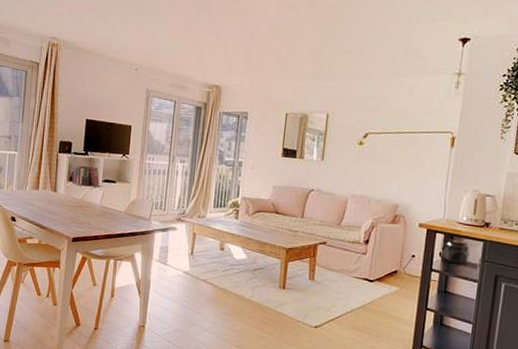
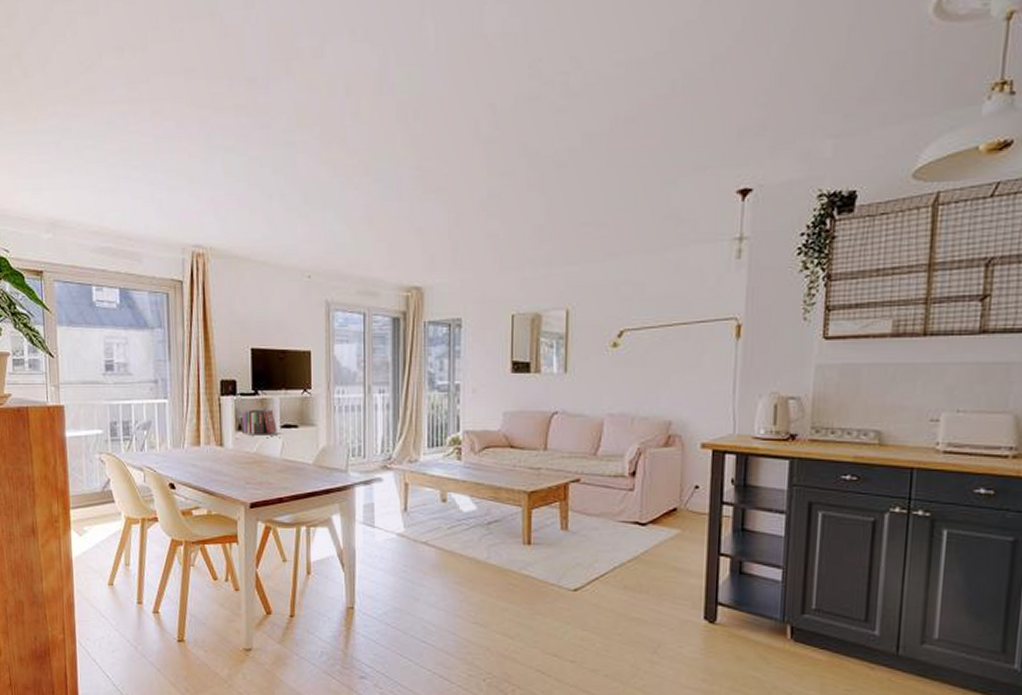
jar: present [442,239,469,265] -> none [734,460,772,493]

